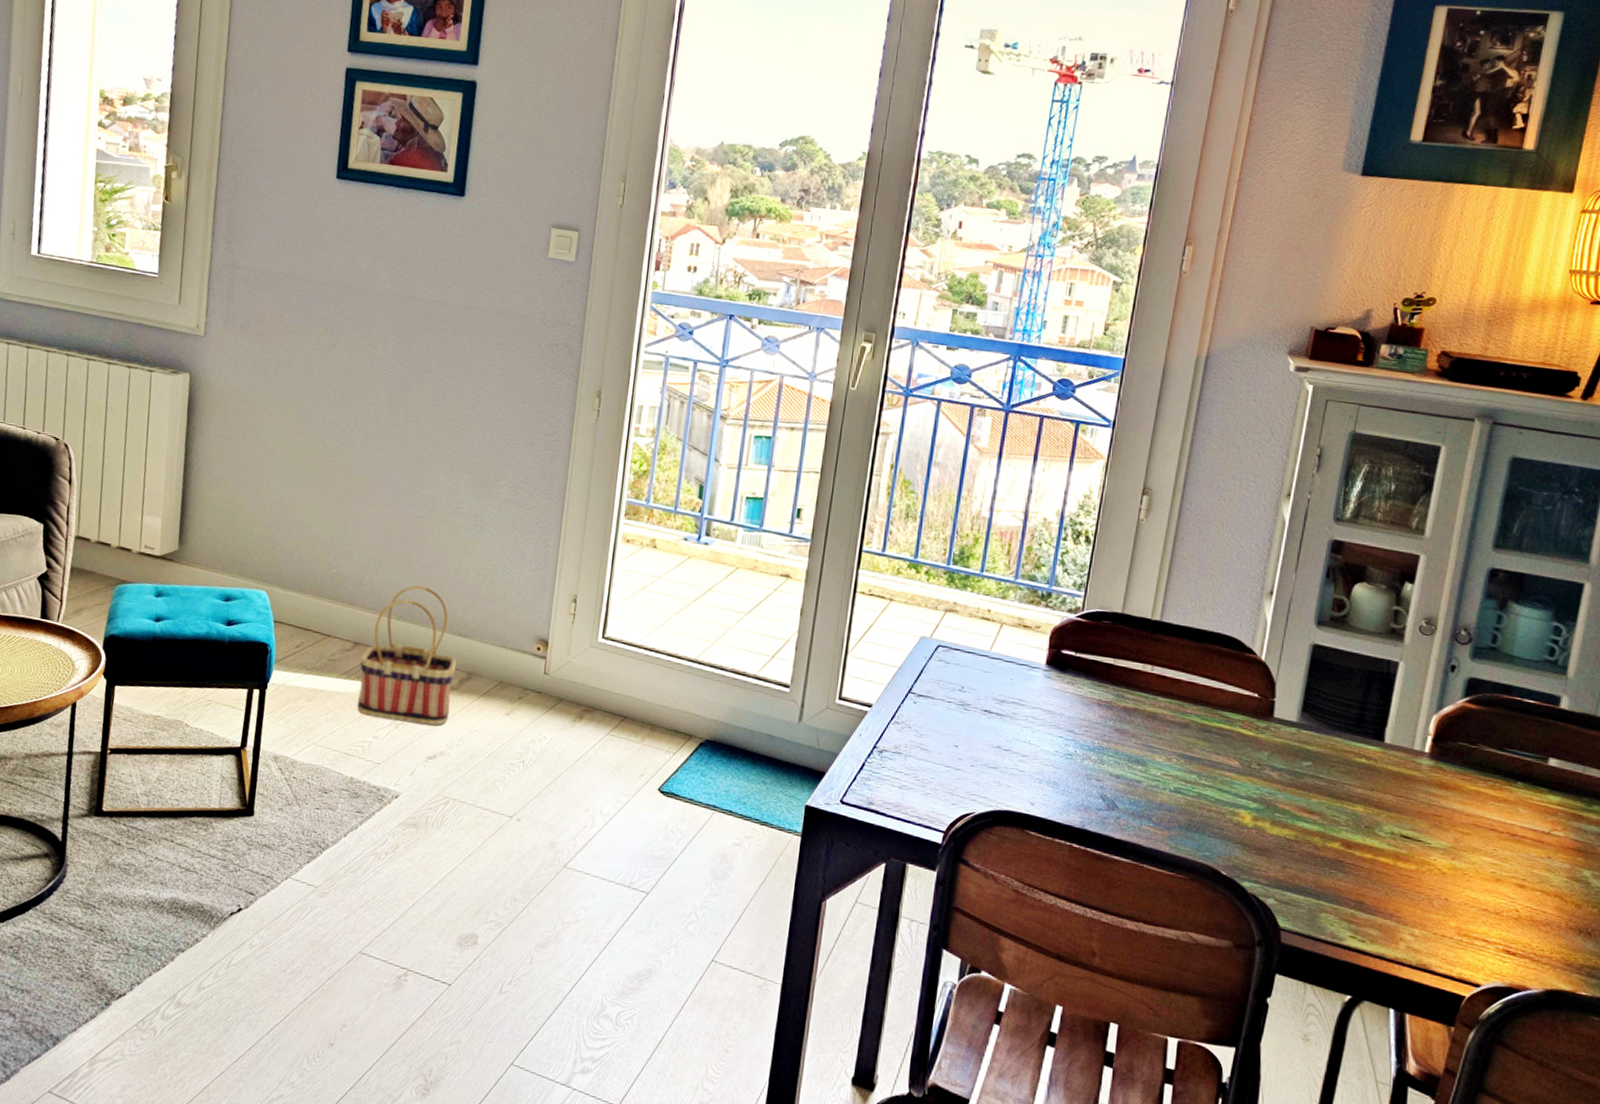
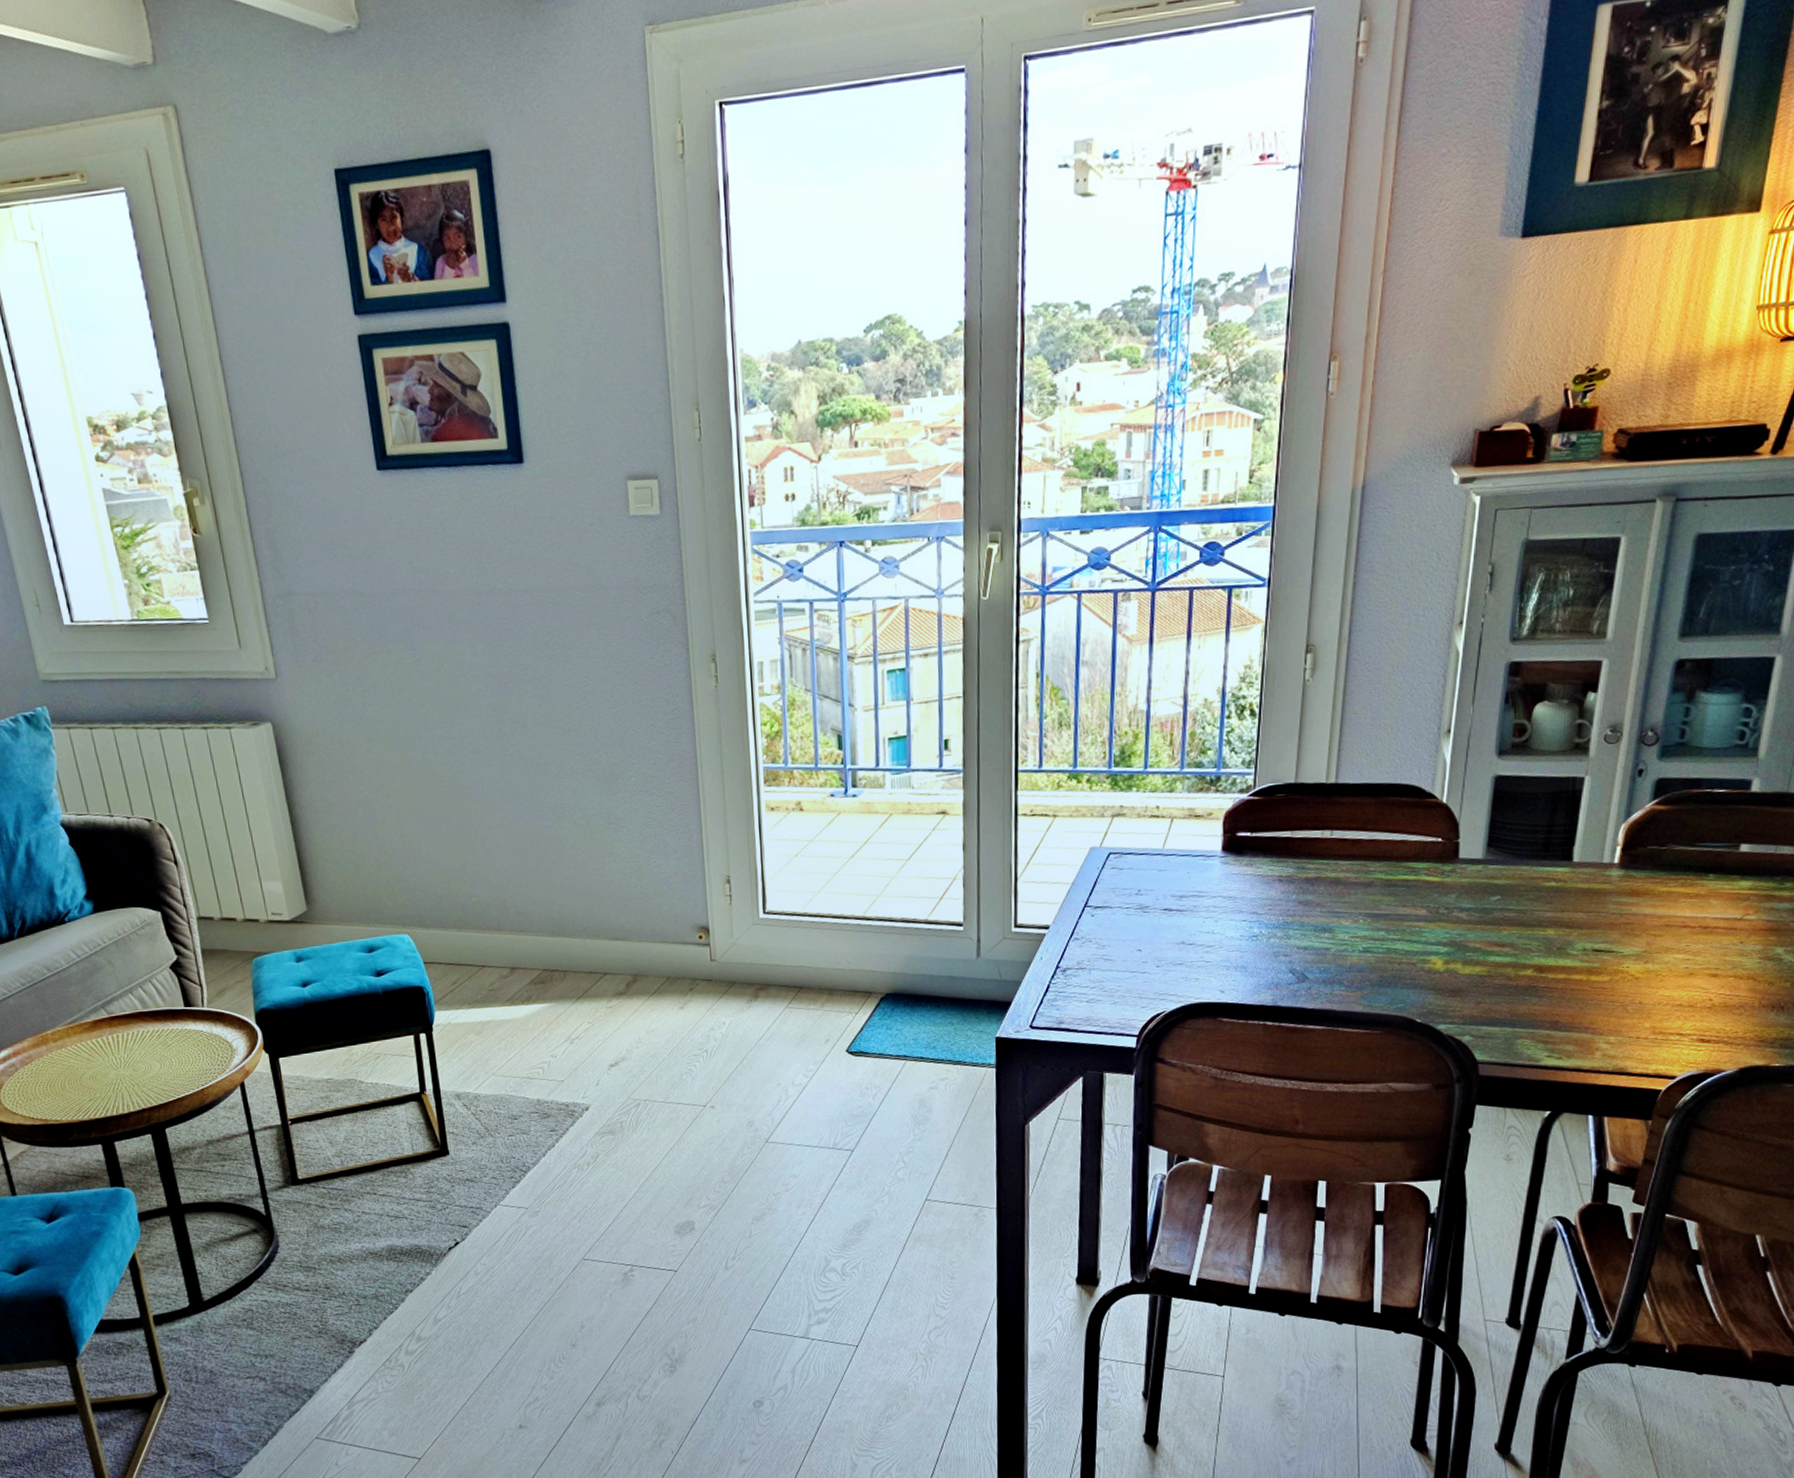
basket: present [357,585,457,726] -> none [520,897,623,1037]

